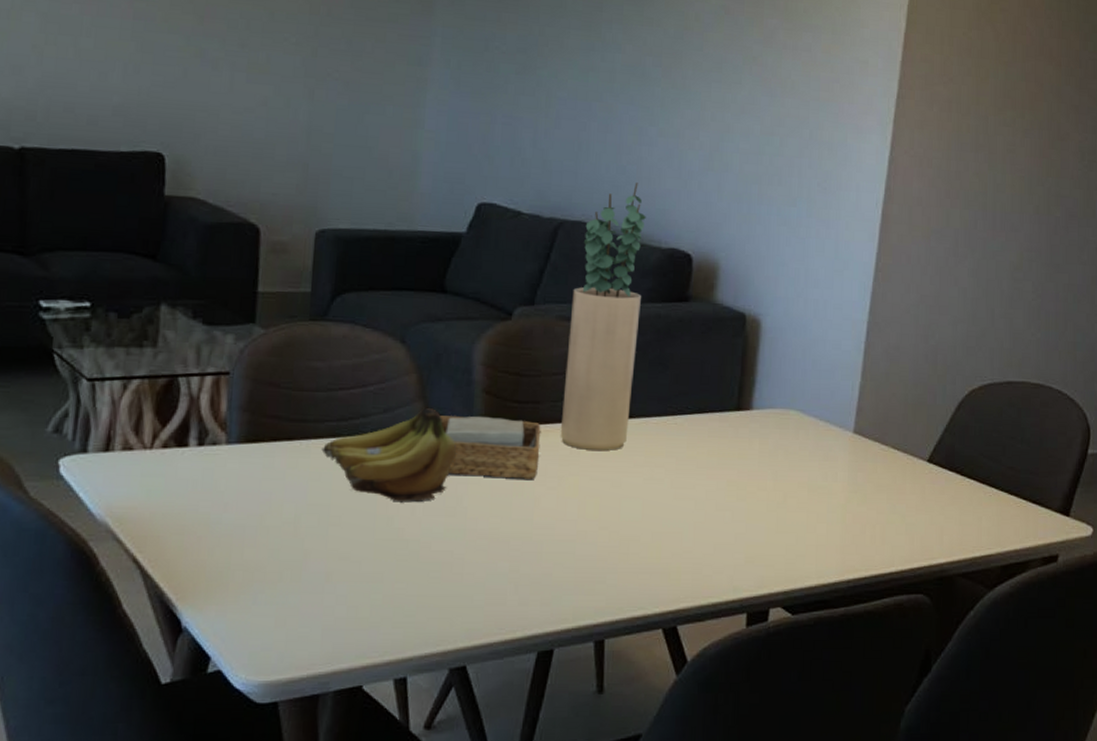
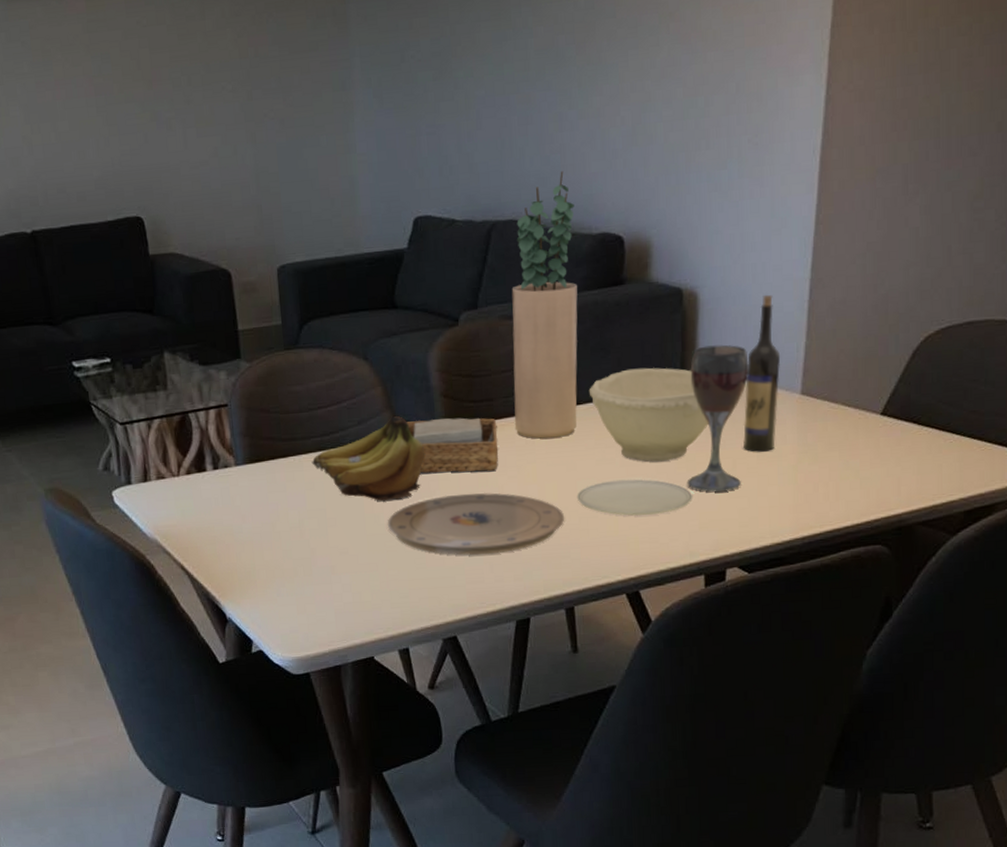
plate: none [401,501,605,572] -> present [387,493,565,555]
plate: none [619,502,742,543] -> present [576,479,694,516]
bowl: none [643,387,762,488] -> present [588,367,709,462]
cup: none [736,373,805,525] -> present [687,344,749,492]
wine bottle: none [795,330,837,487] -> present [743,294,781,452]

